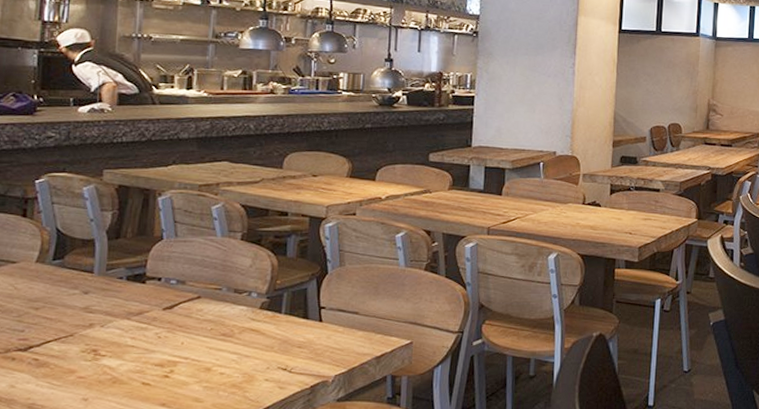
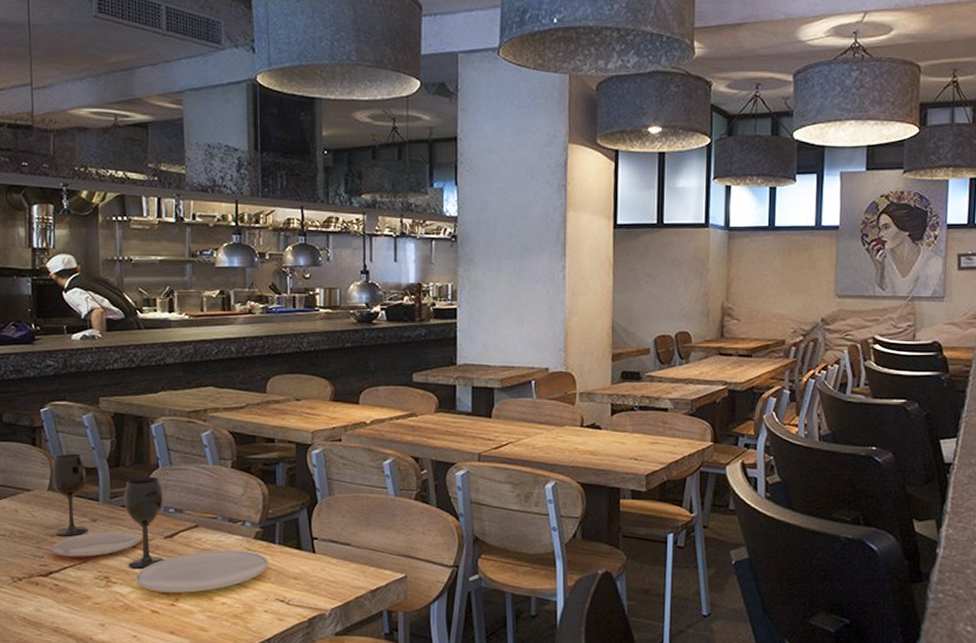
plate: none [32,302,138,330] -> present [50,530,142,557]
wine glass: none [40,225,82,309] -> present [51,453,87,536]
wine glass: none [121,248,165,341] -> present [123,476,164,569]
plate: none [127,320,273,364] -> present [135,549,269,593]

